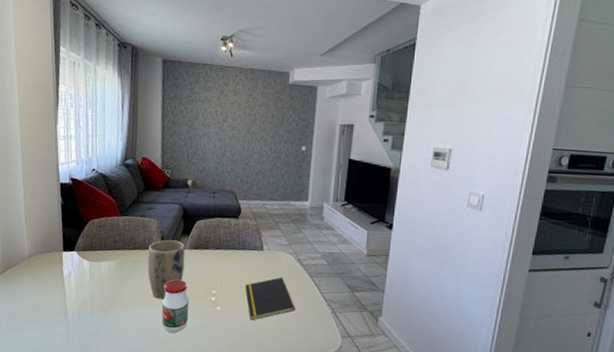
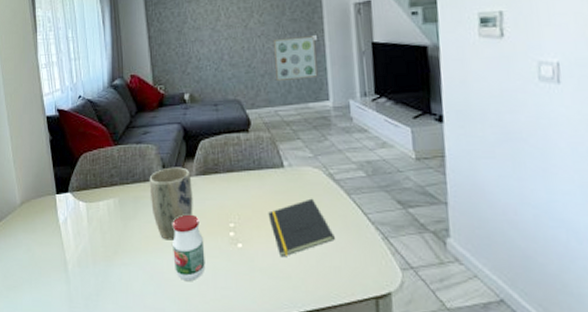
wall art: none [268,145,305,181] -> present [274,36,318,81]

